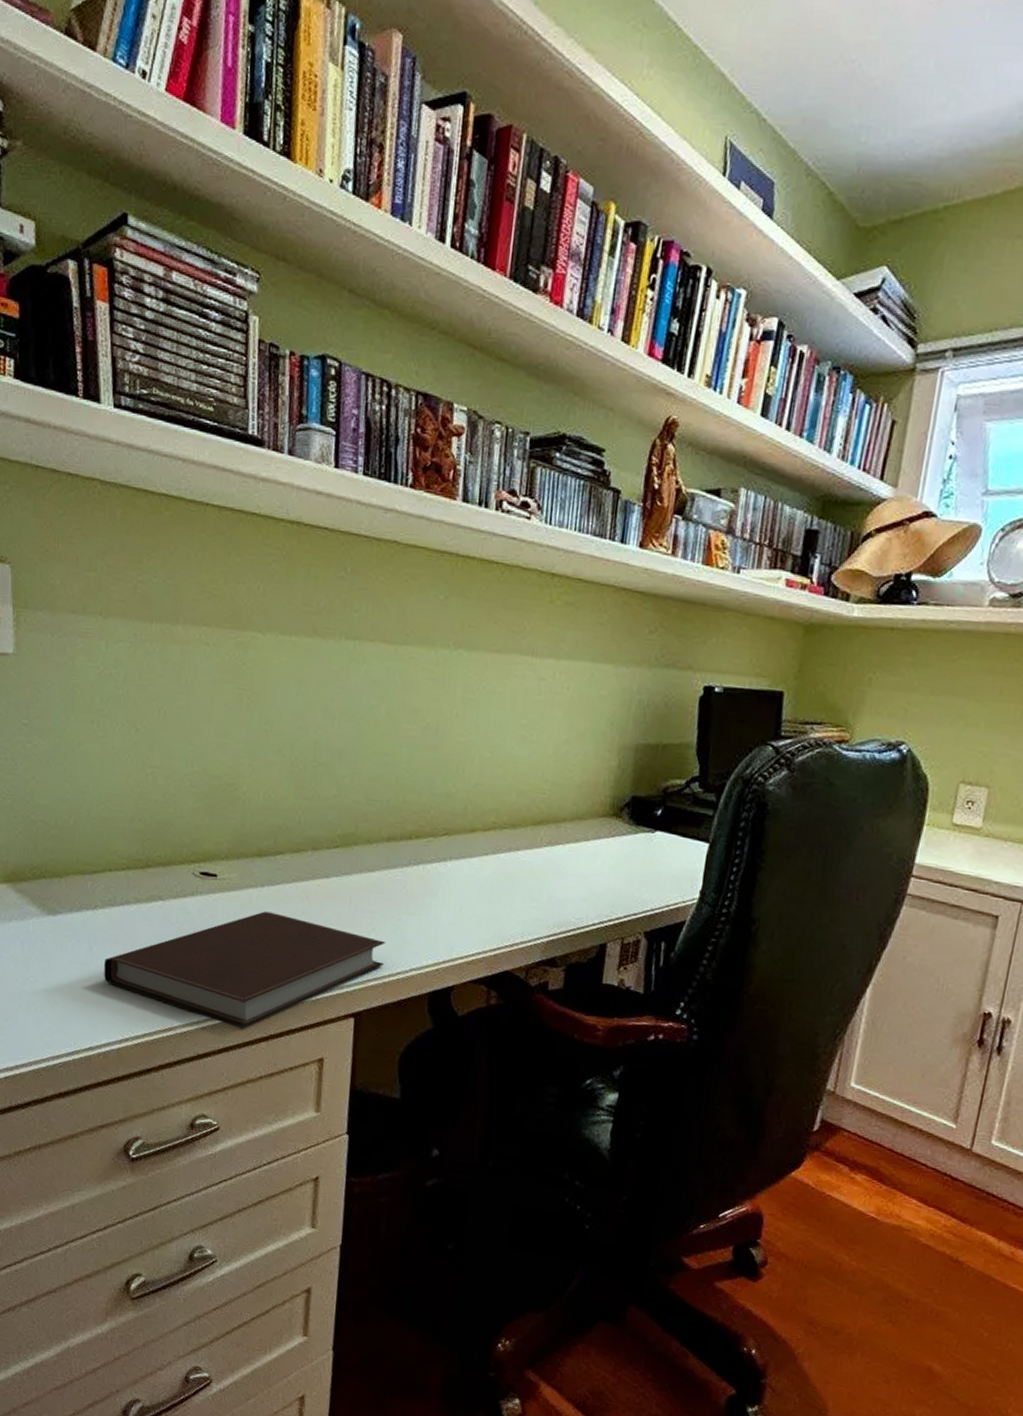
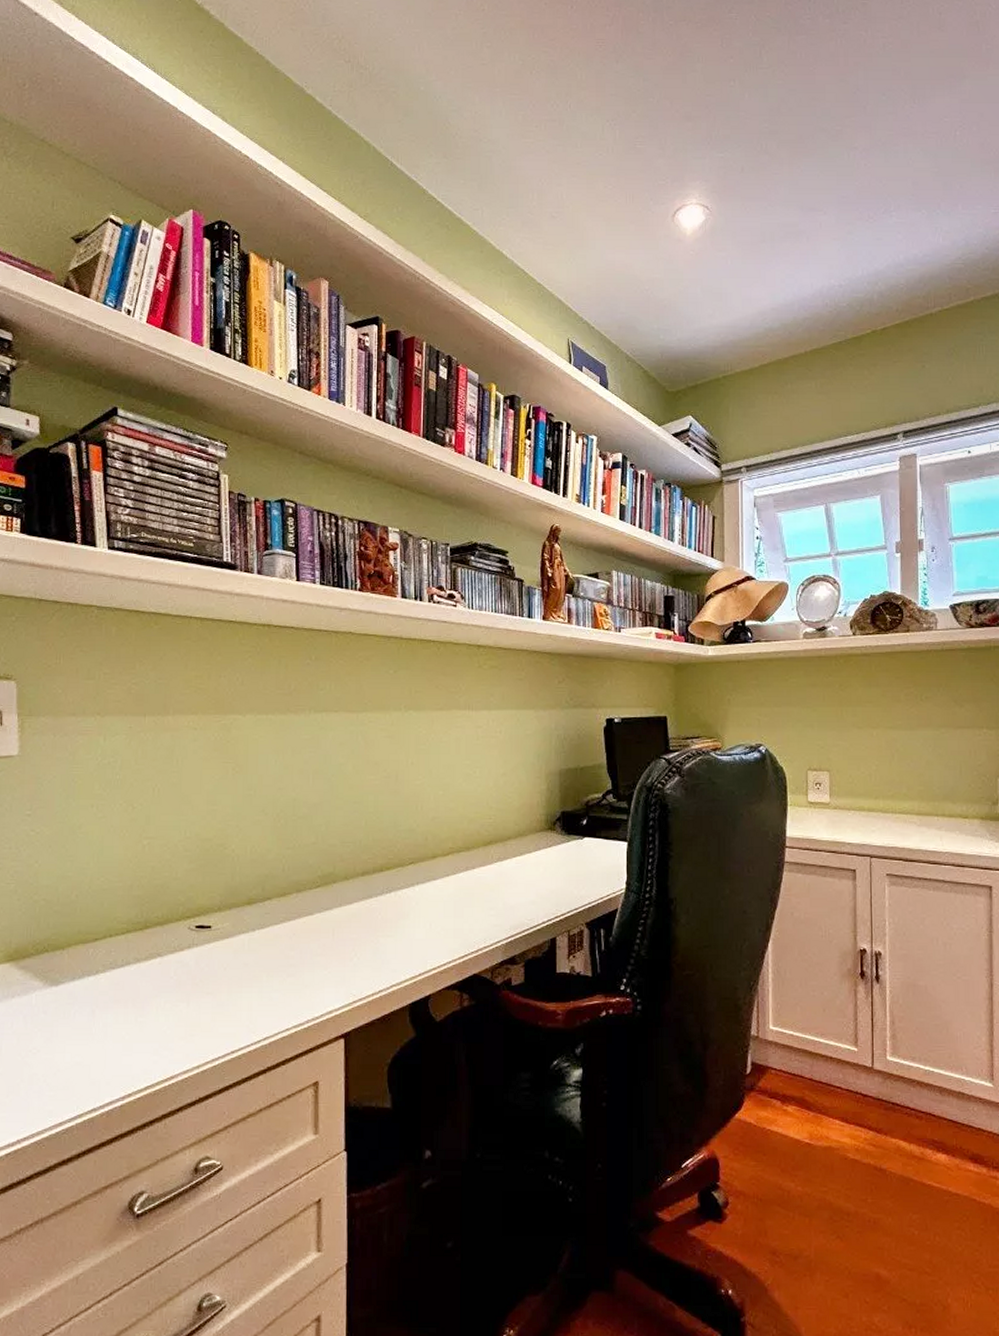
notebook: present [104,911,386,1030] -> none [106,953,367,1067]

